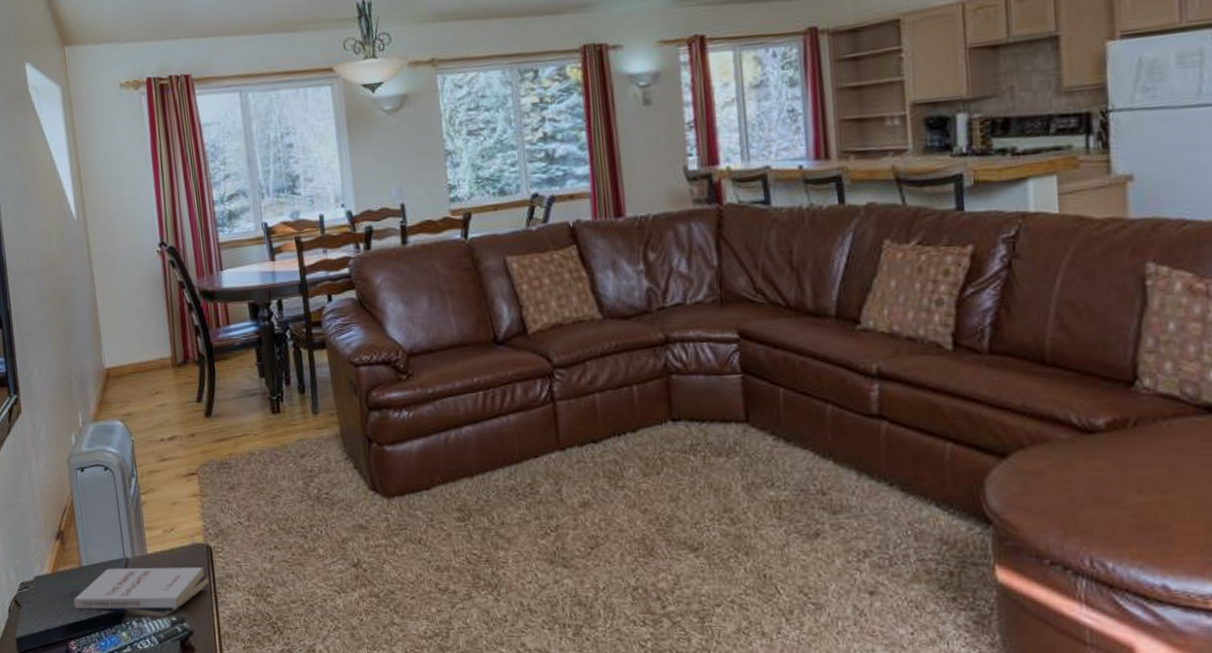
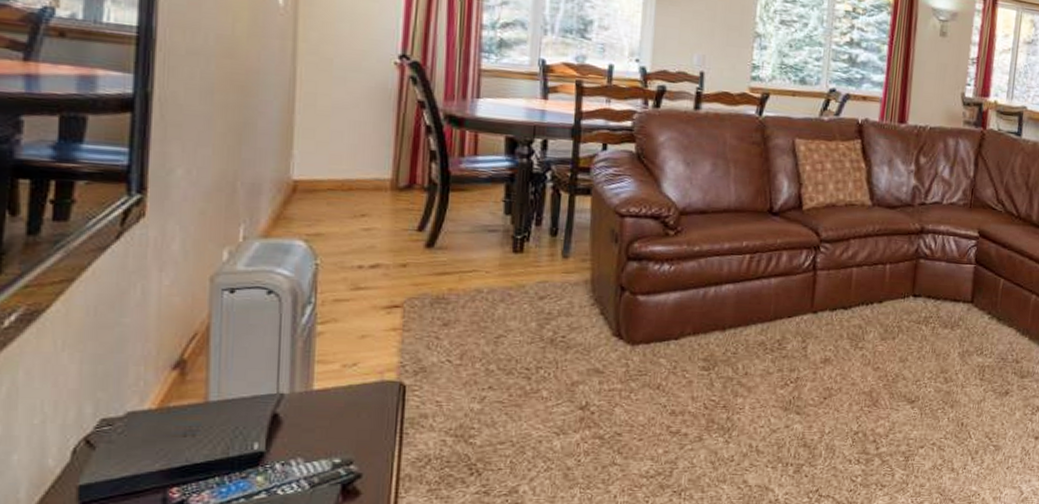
books: present [73,567,210,619] -> none [186,404,396,462]

